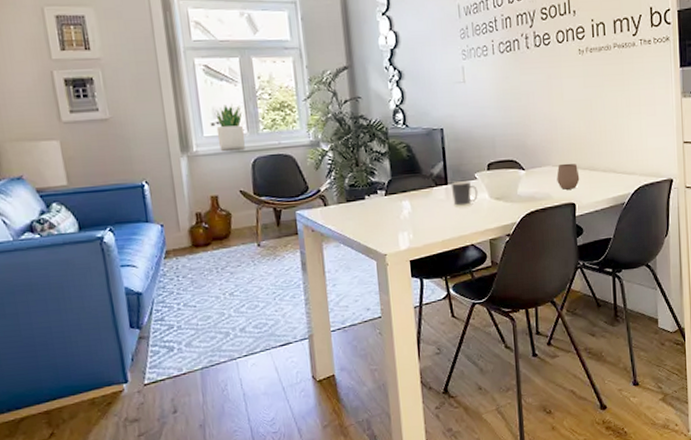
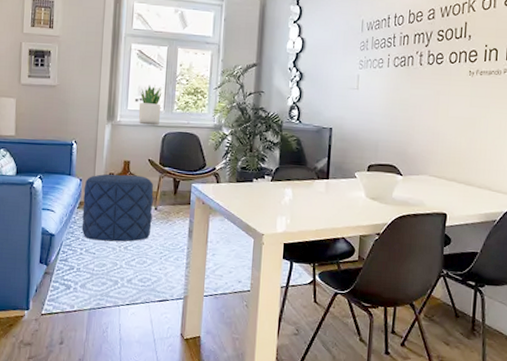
pouf: none [167,210,258,291] -> present [81,174,154,242]
mug: present [450,181,478,207] -> none [331,177,355,202]
cup: present [556,163,580,190] -> none [432,174,455,200]

